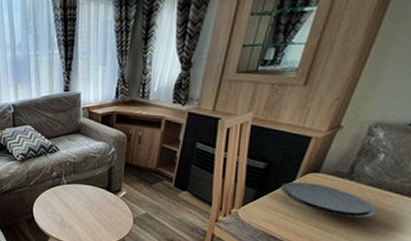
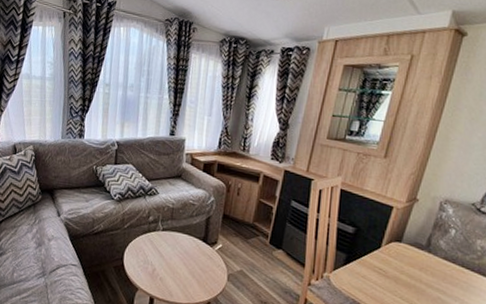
plate: present [280,182,377,218] -> none [367,249,453,292]

